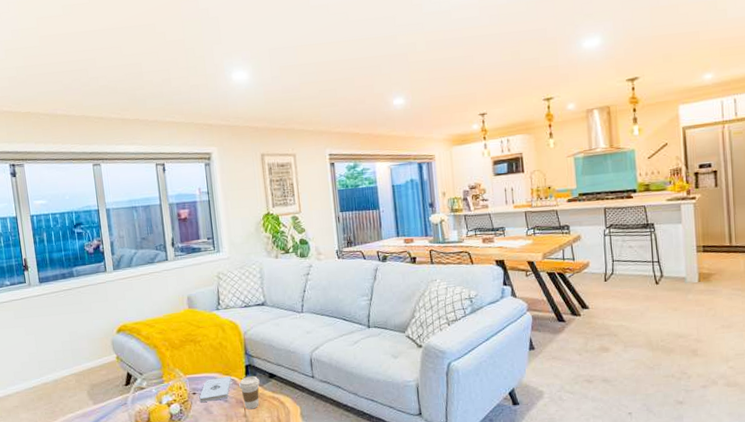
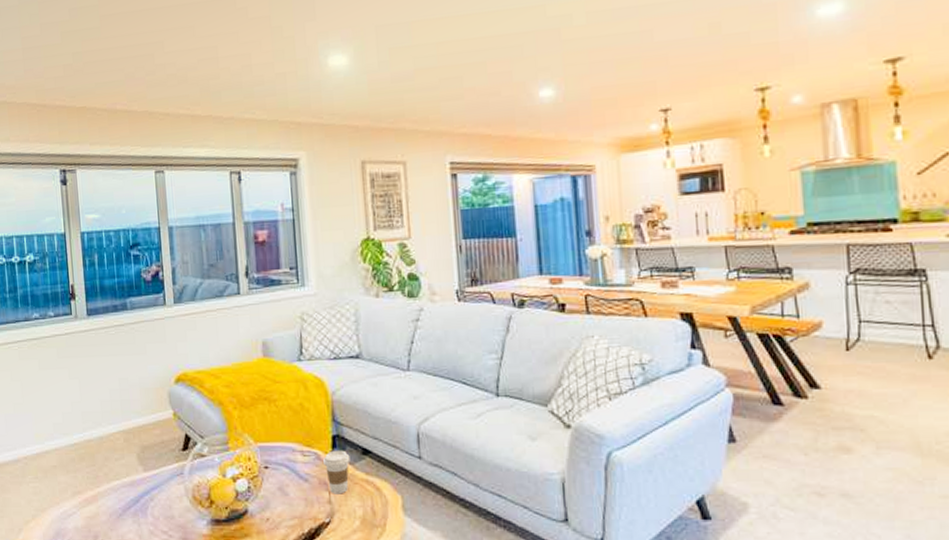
notepad: present [199,376,232,402] -> none [272,448,315,479]

